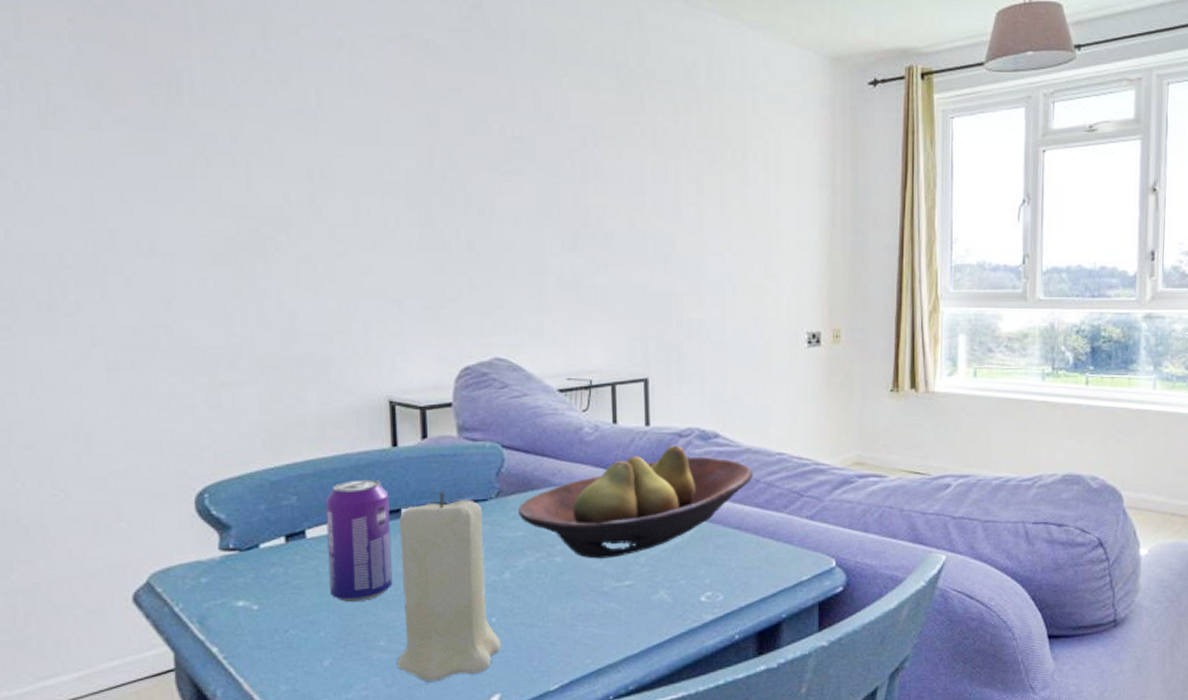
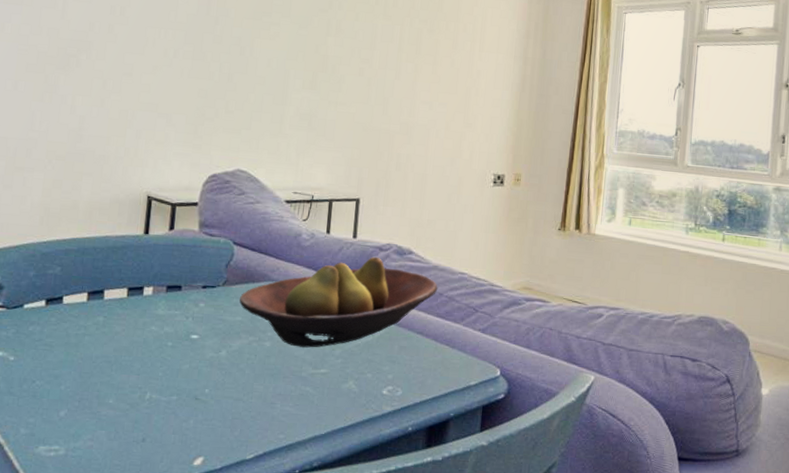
beverage can: present [325,479,393,603] -> none [75,258,136,363]
candle: present [396,491,502,681] -> none [120,275,211,440]

